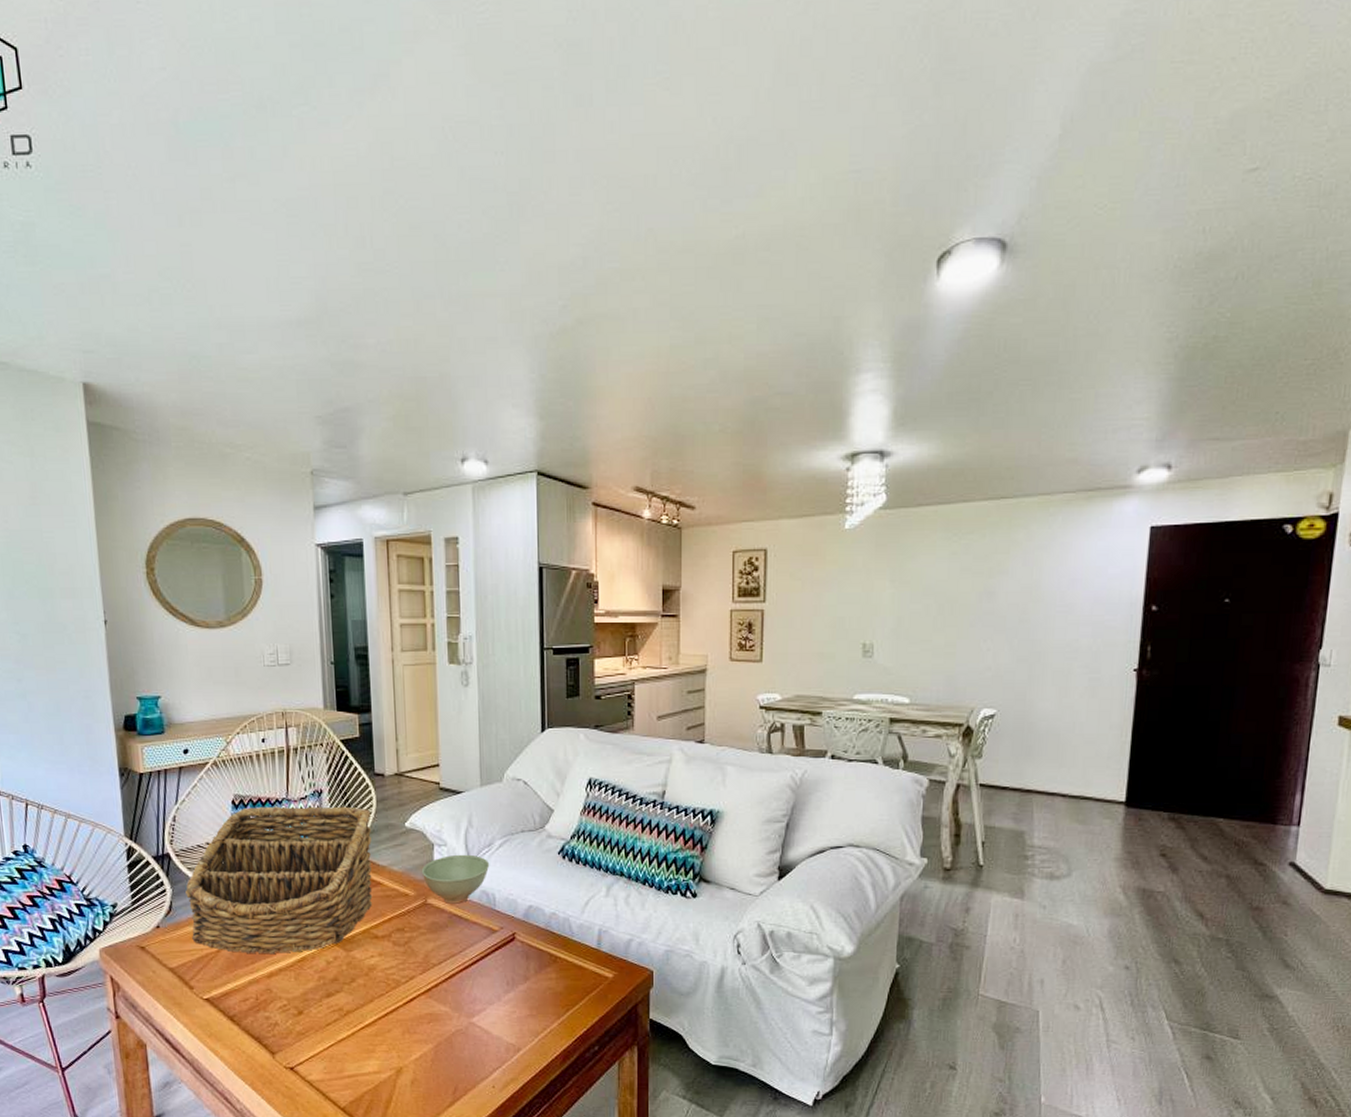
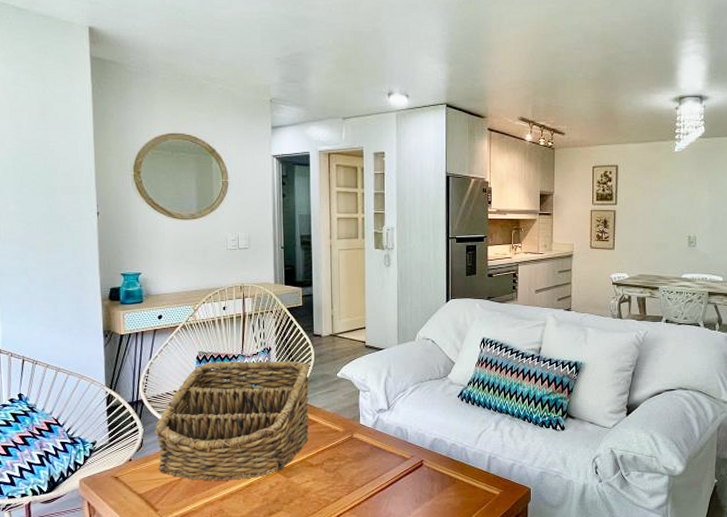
bowl: present [421,854,490,904] -> none [349,398,404,438]

